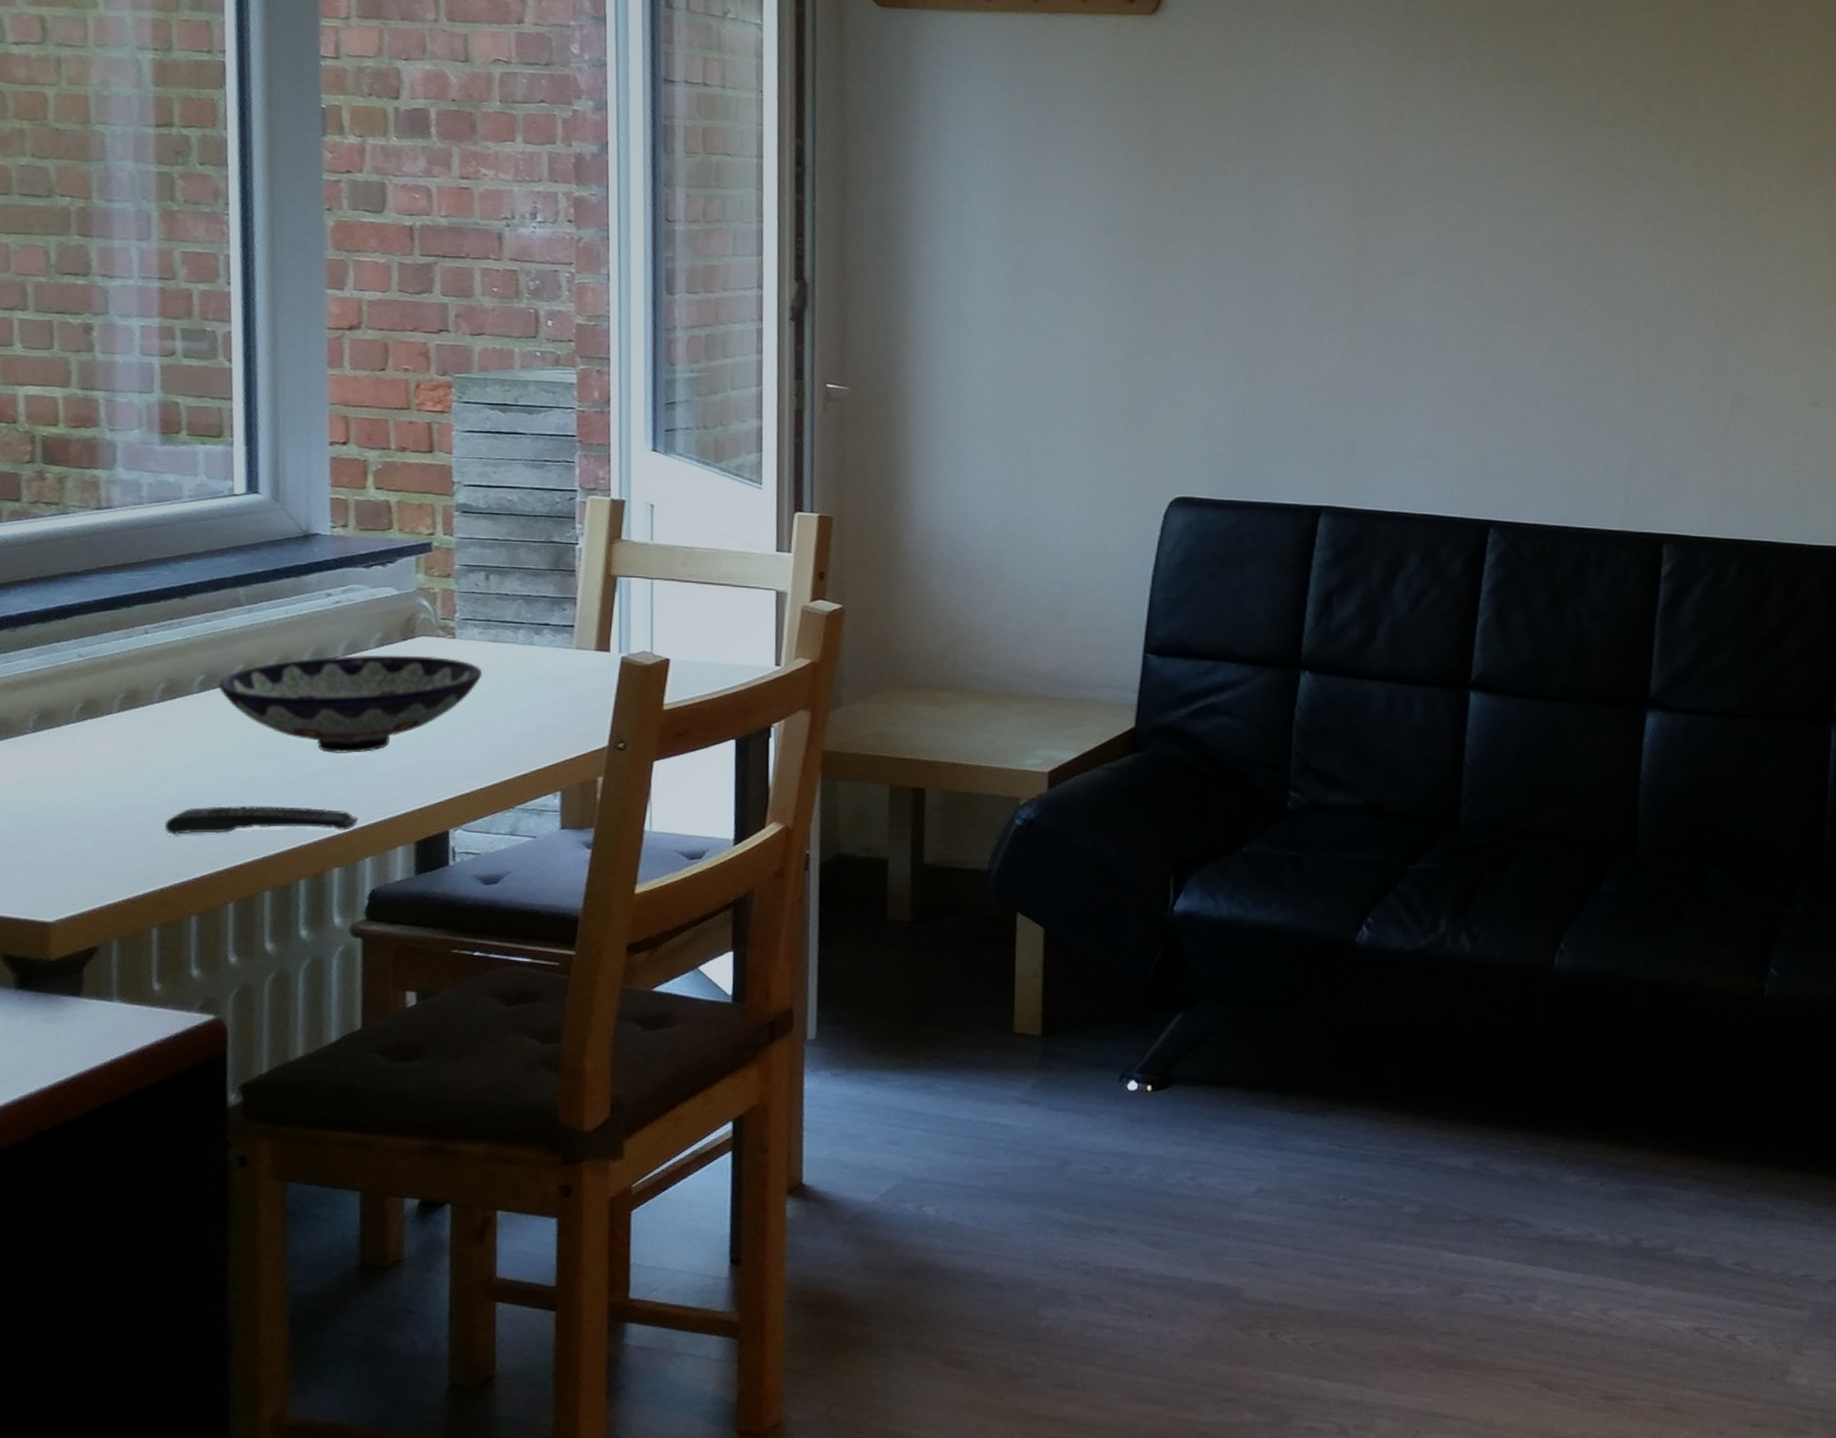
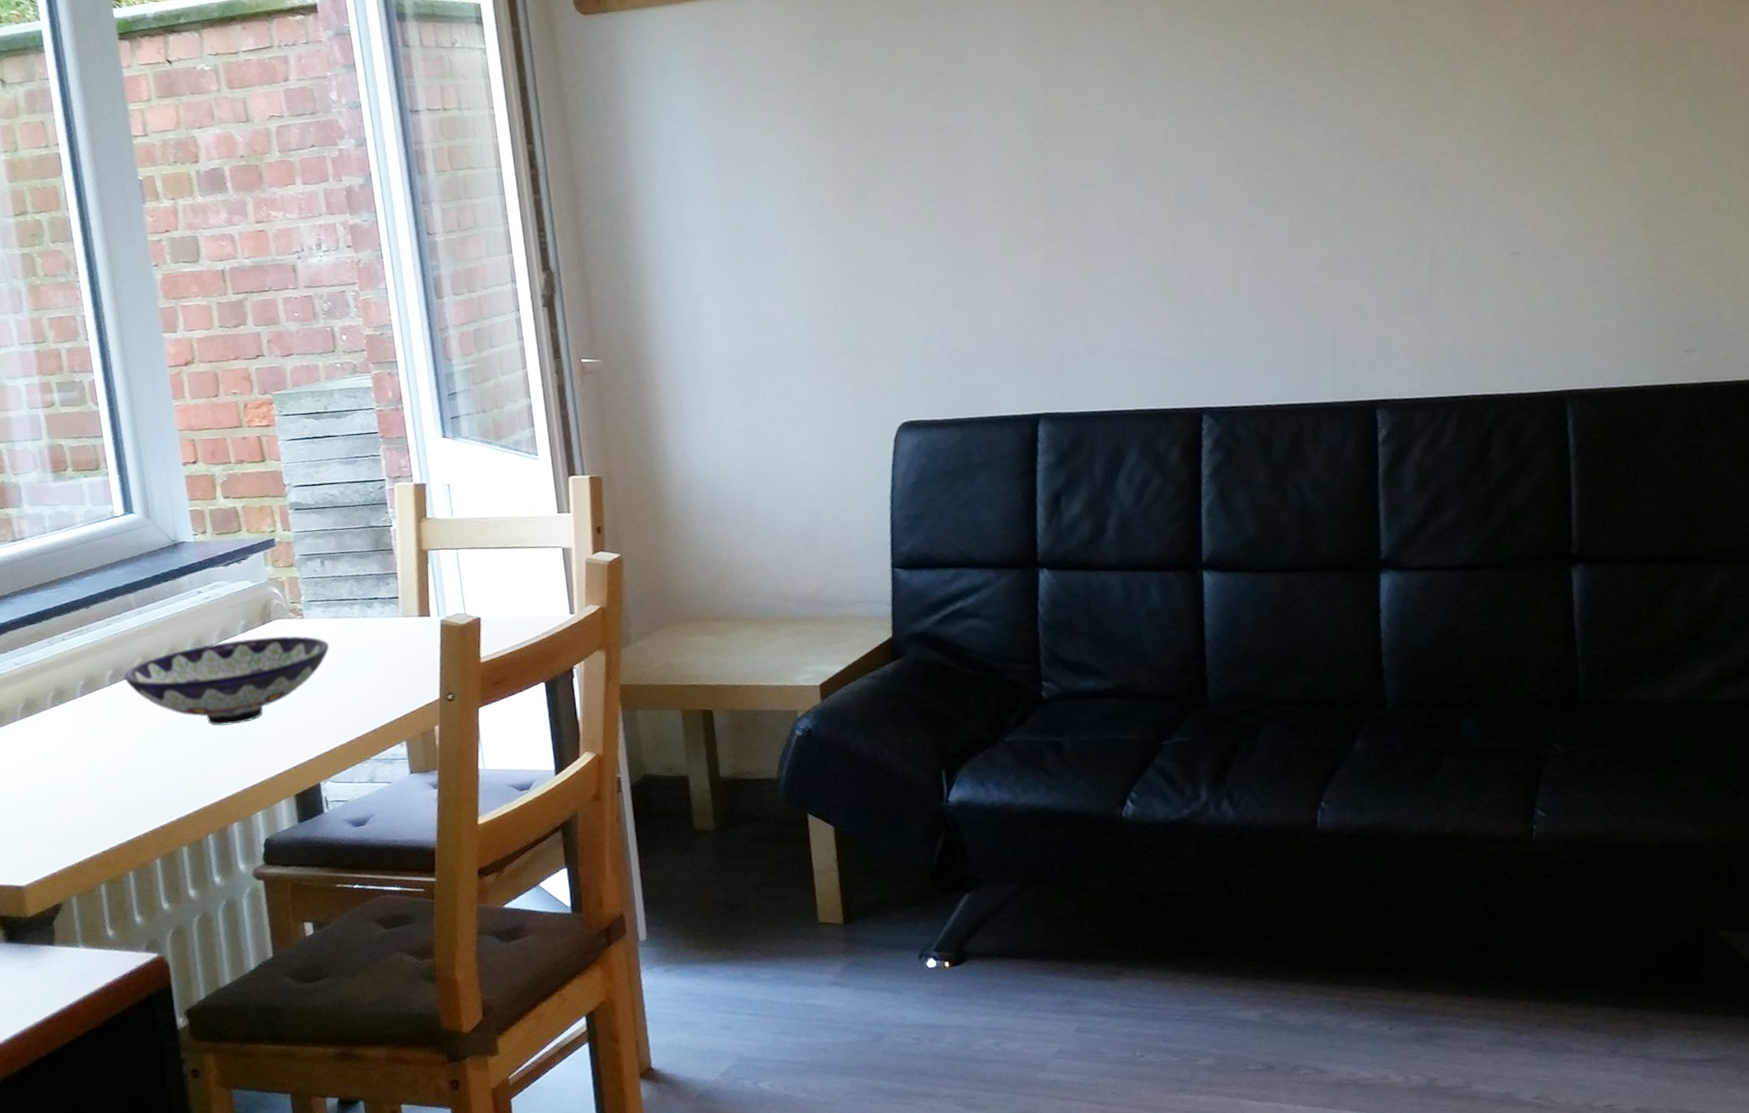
remote control: present [164,806,359,835] -> none [98,773,248,806]

